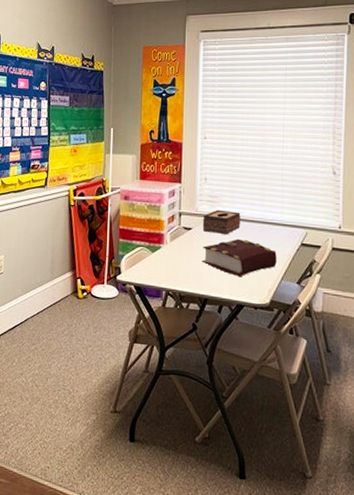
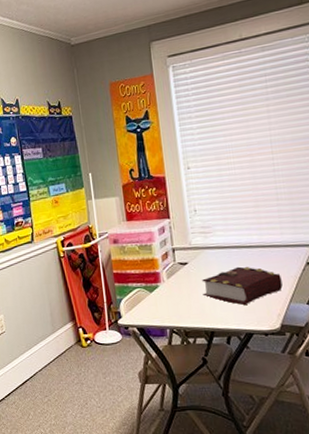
tissue box: present [202,209,241,235] -> none [197,239,239,265]

